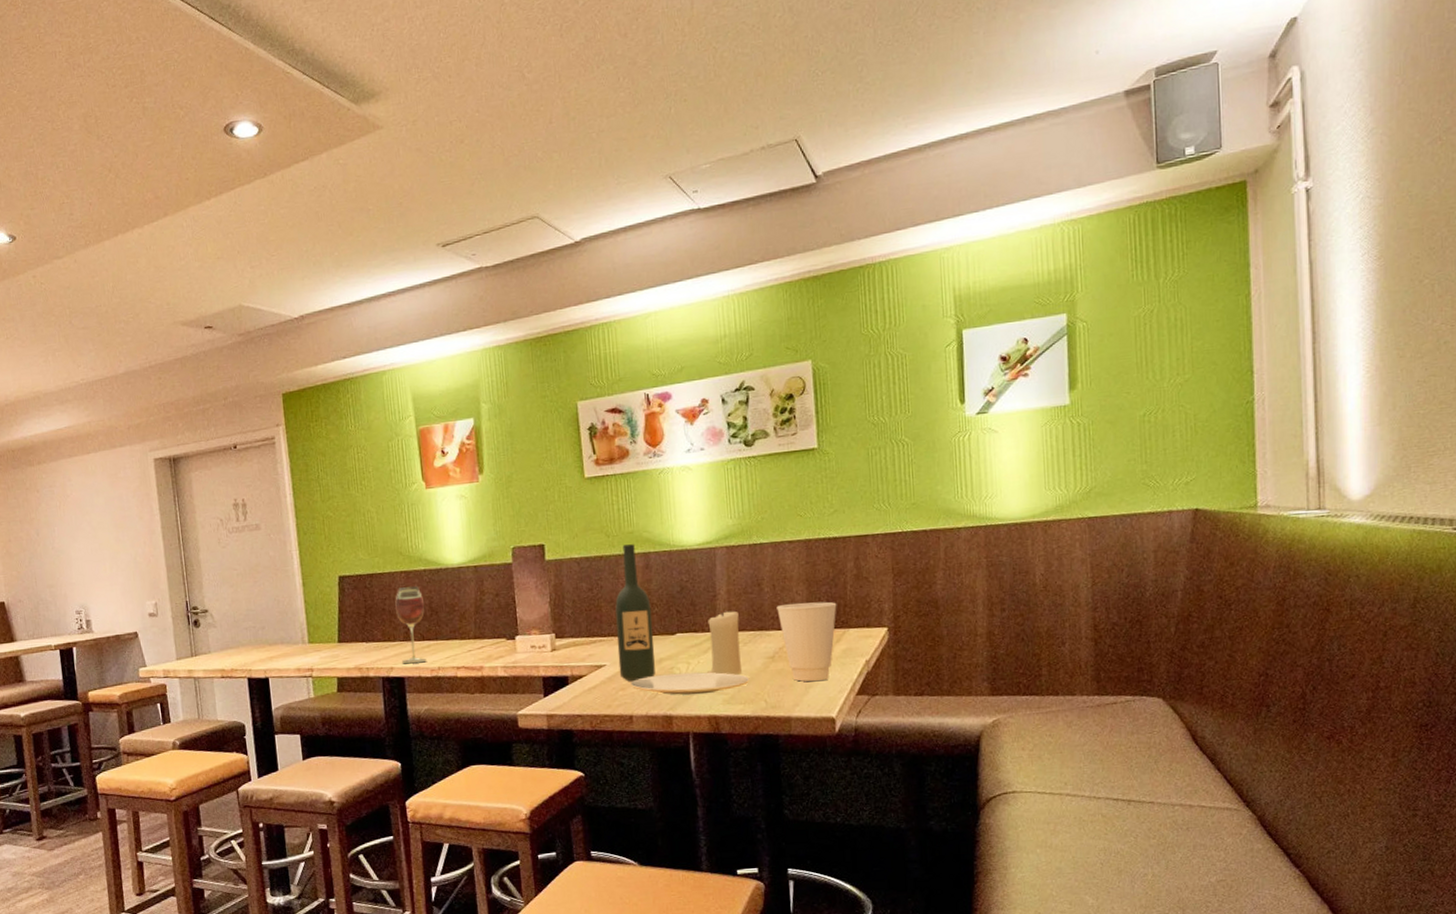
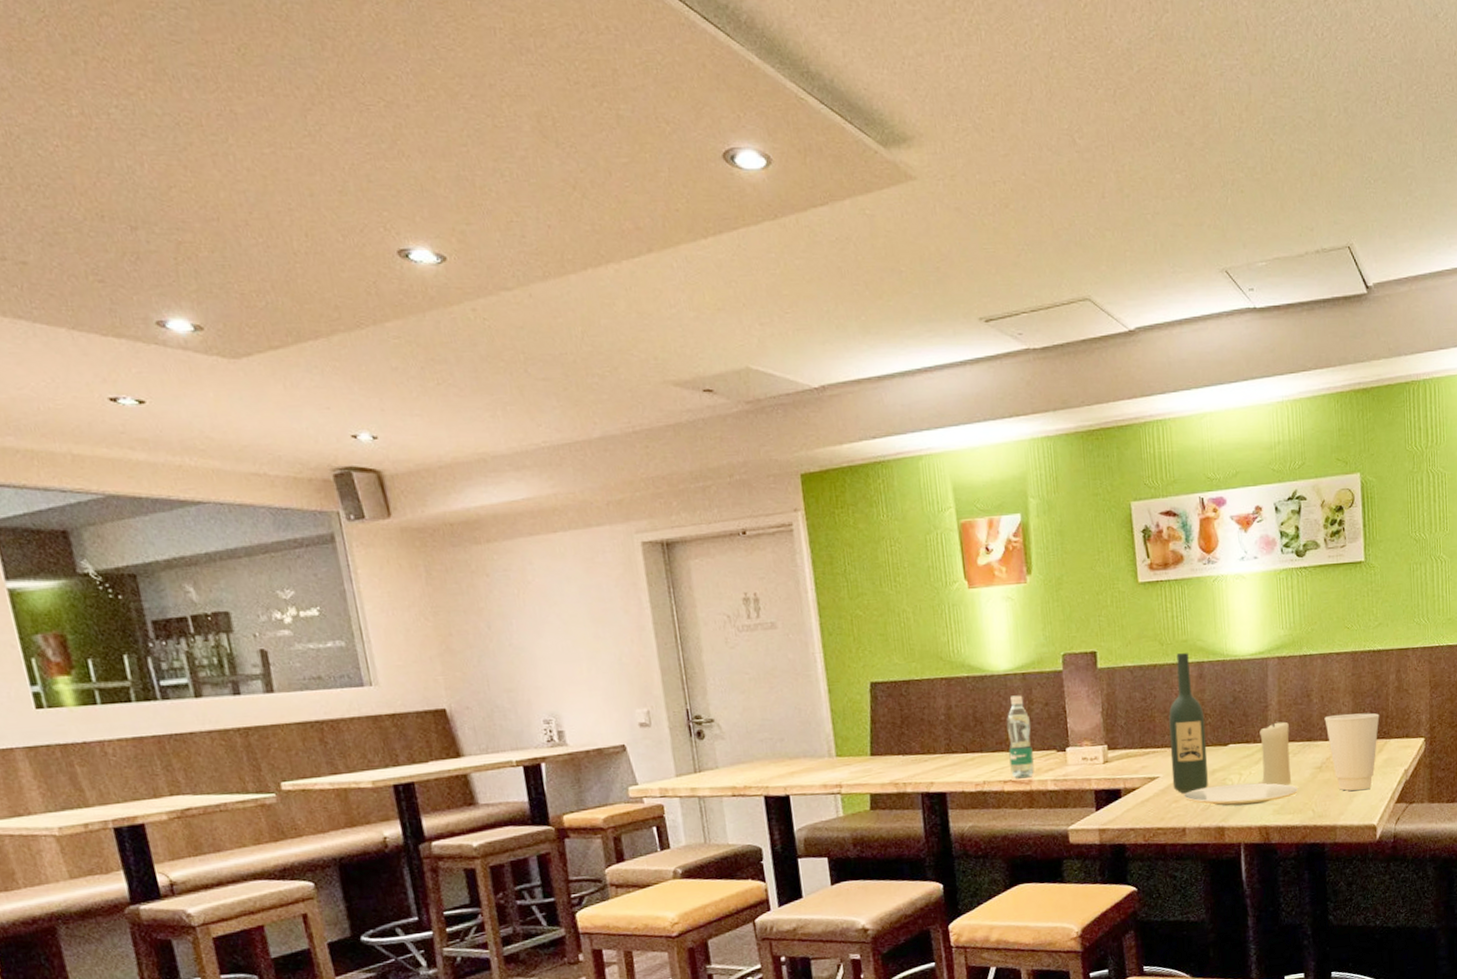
wineglass: present [395,586,426,664] -> none [935,694,970,779]
bottle: none [459,586,486,664] -> present [1006,695,1034,778]

